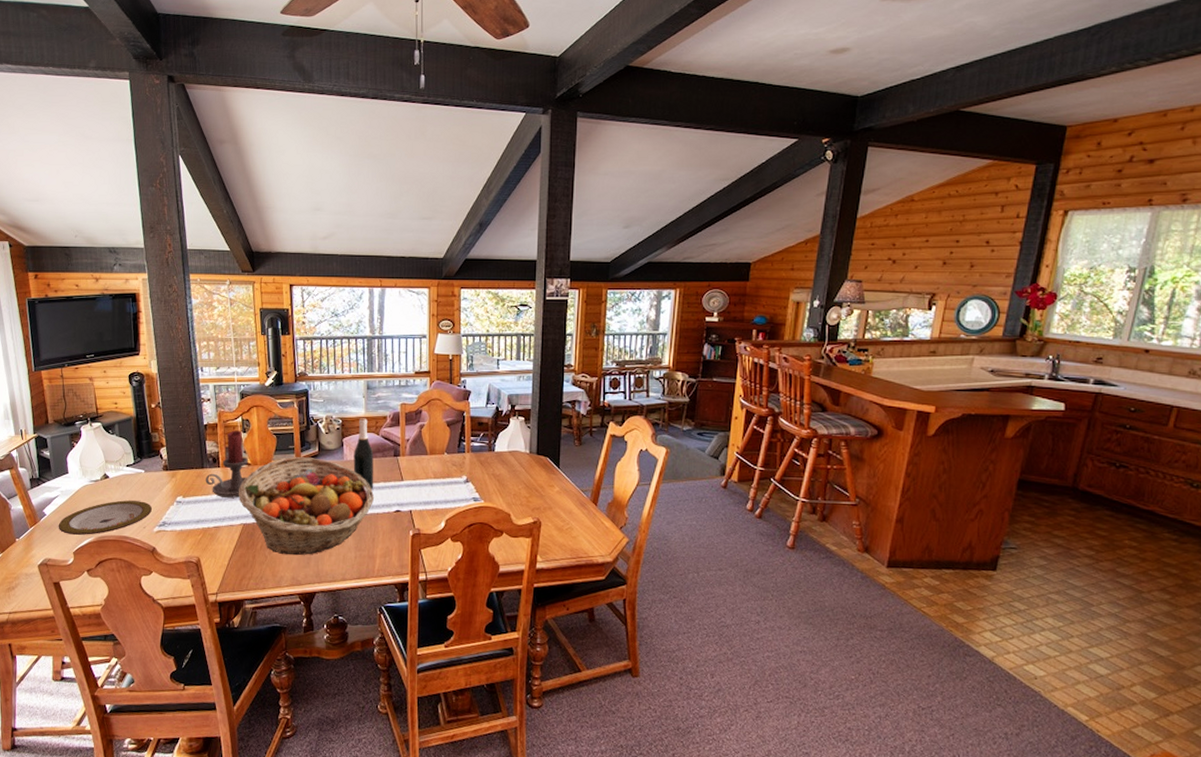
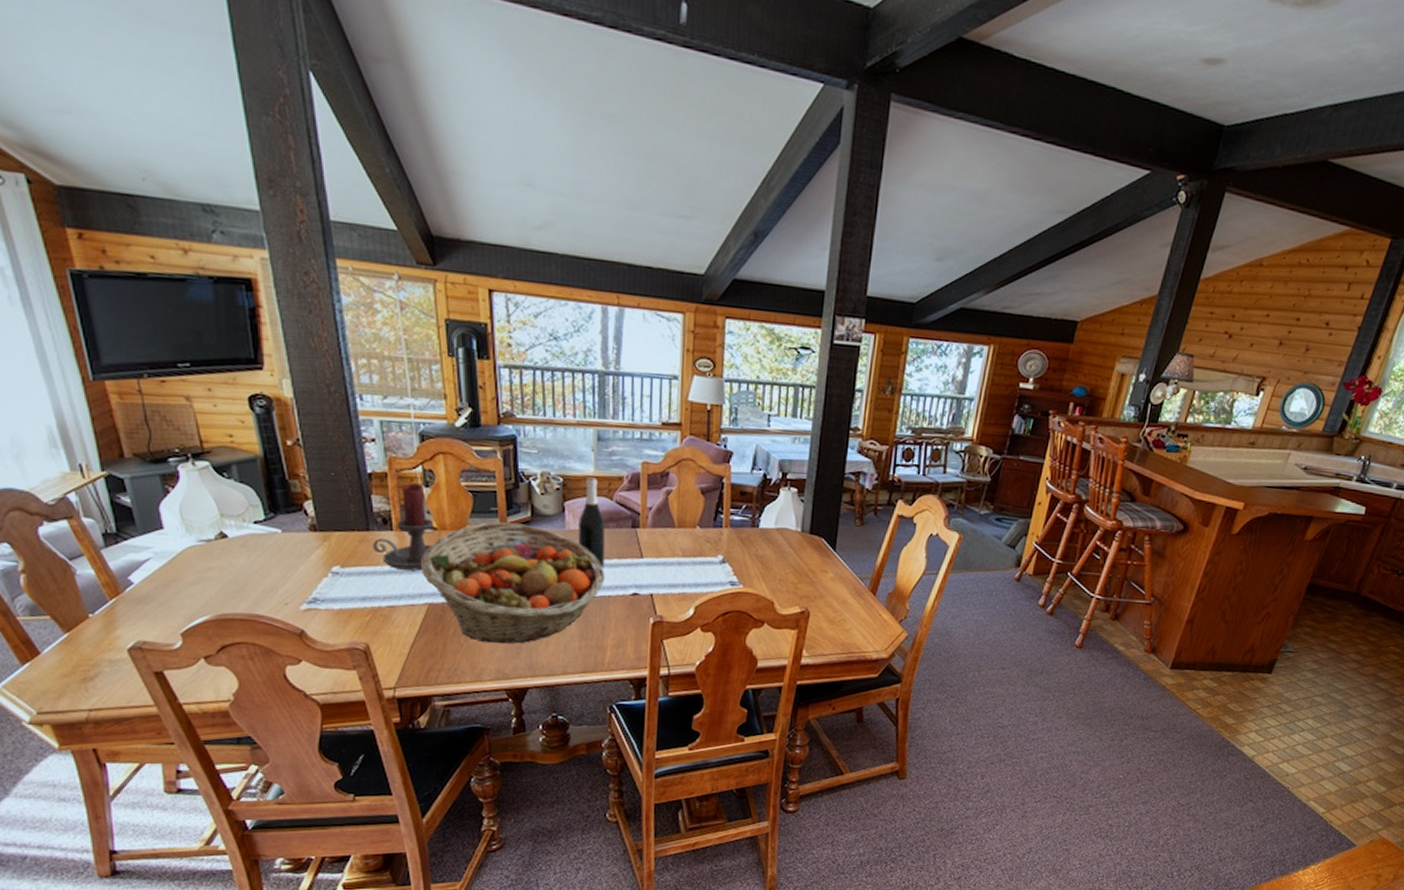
plate: present [58,500,152,535] -> none [154,568,296,612]

